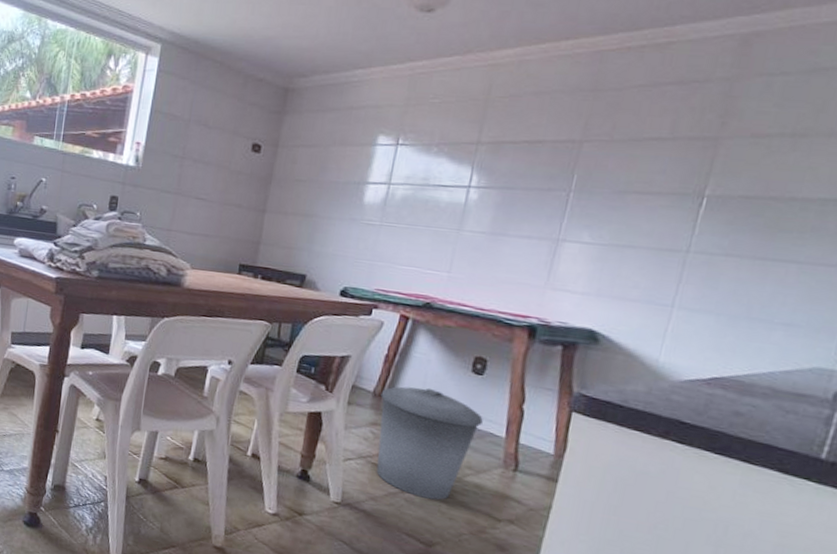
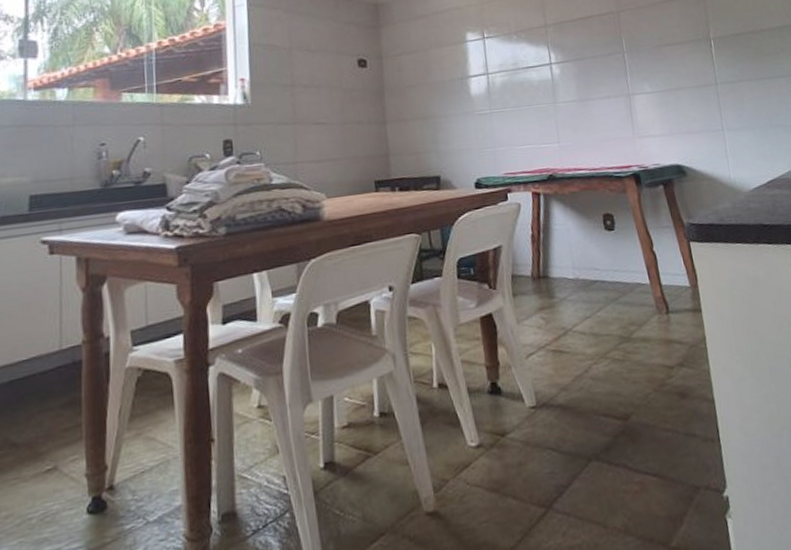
trash can: present [376,386,483,501] -> none [538,256,629,371]

